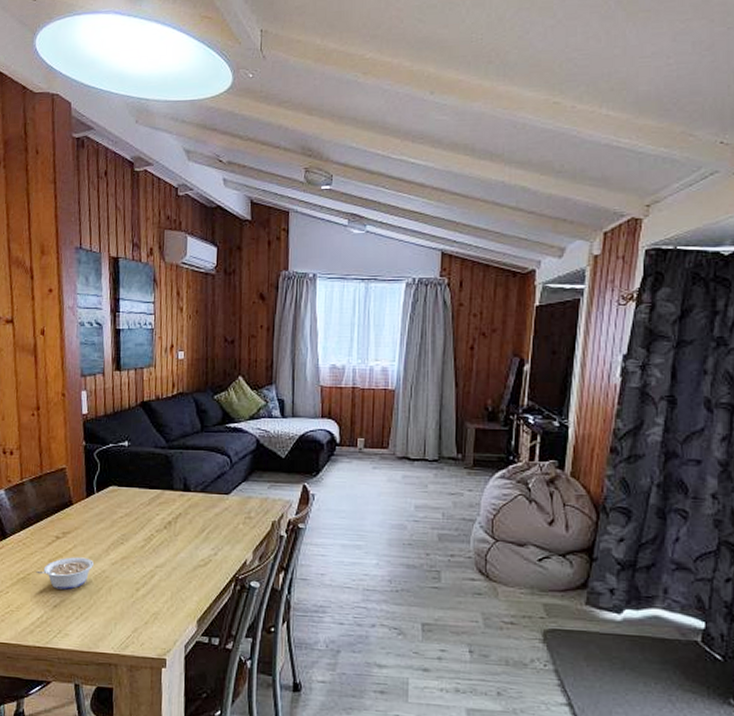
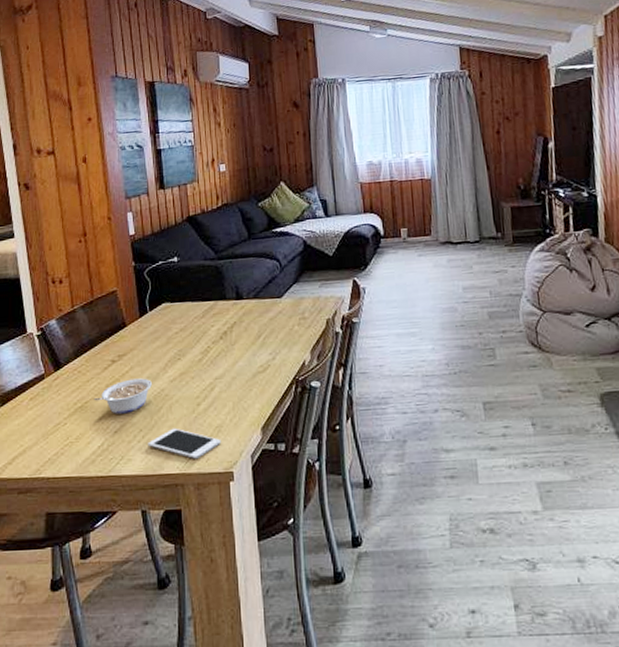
cell phone: none [85,609,157,643] -> present [148,428,222,460]

